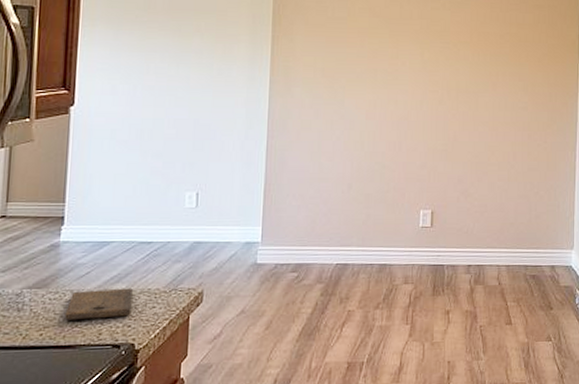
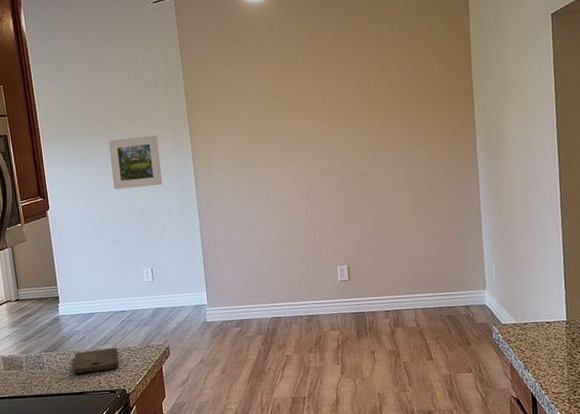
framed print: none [166,33,232,95] -> present [108,134,163,190]

